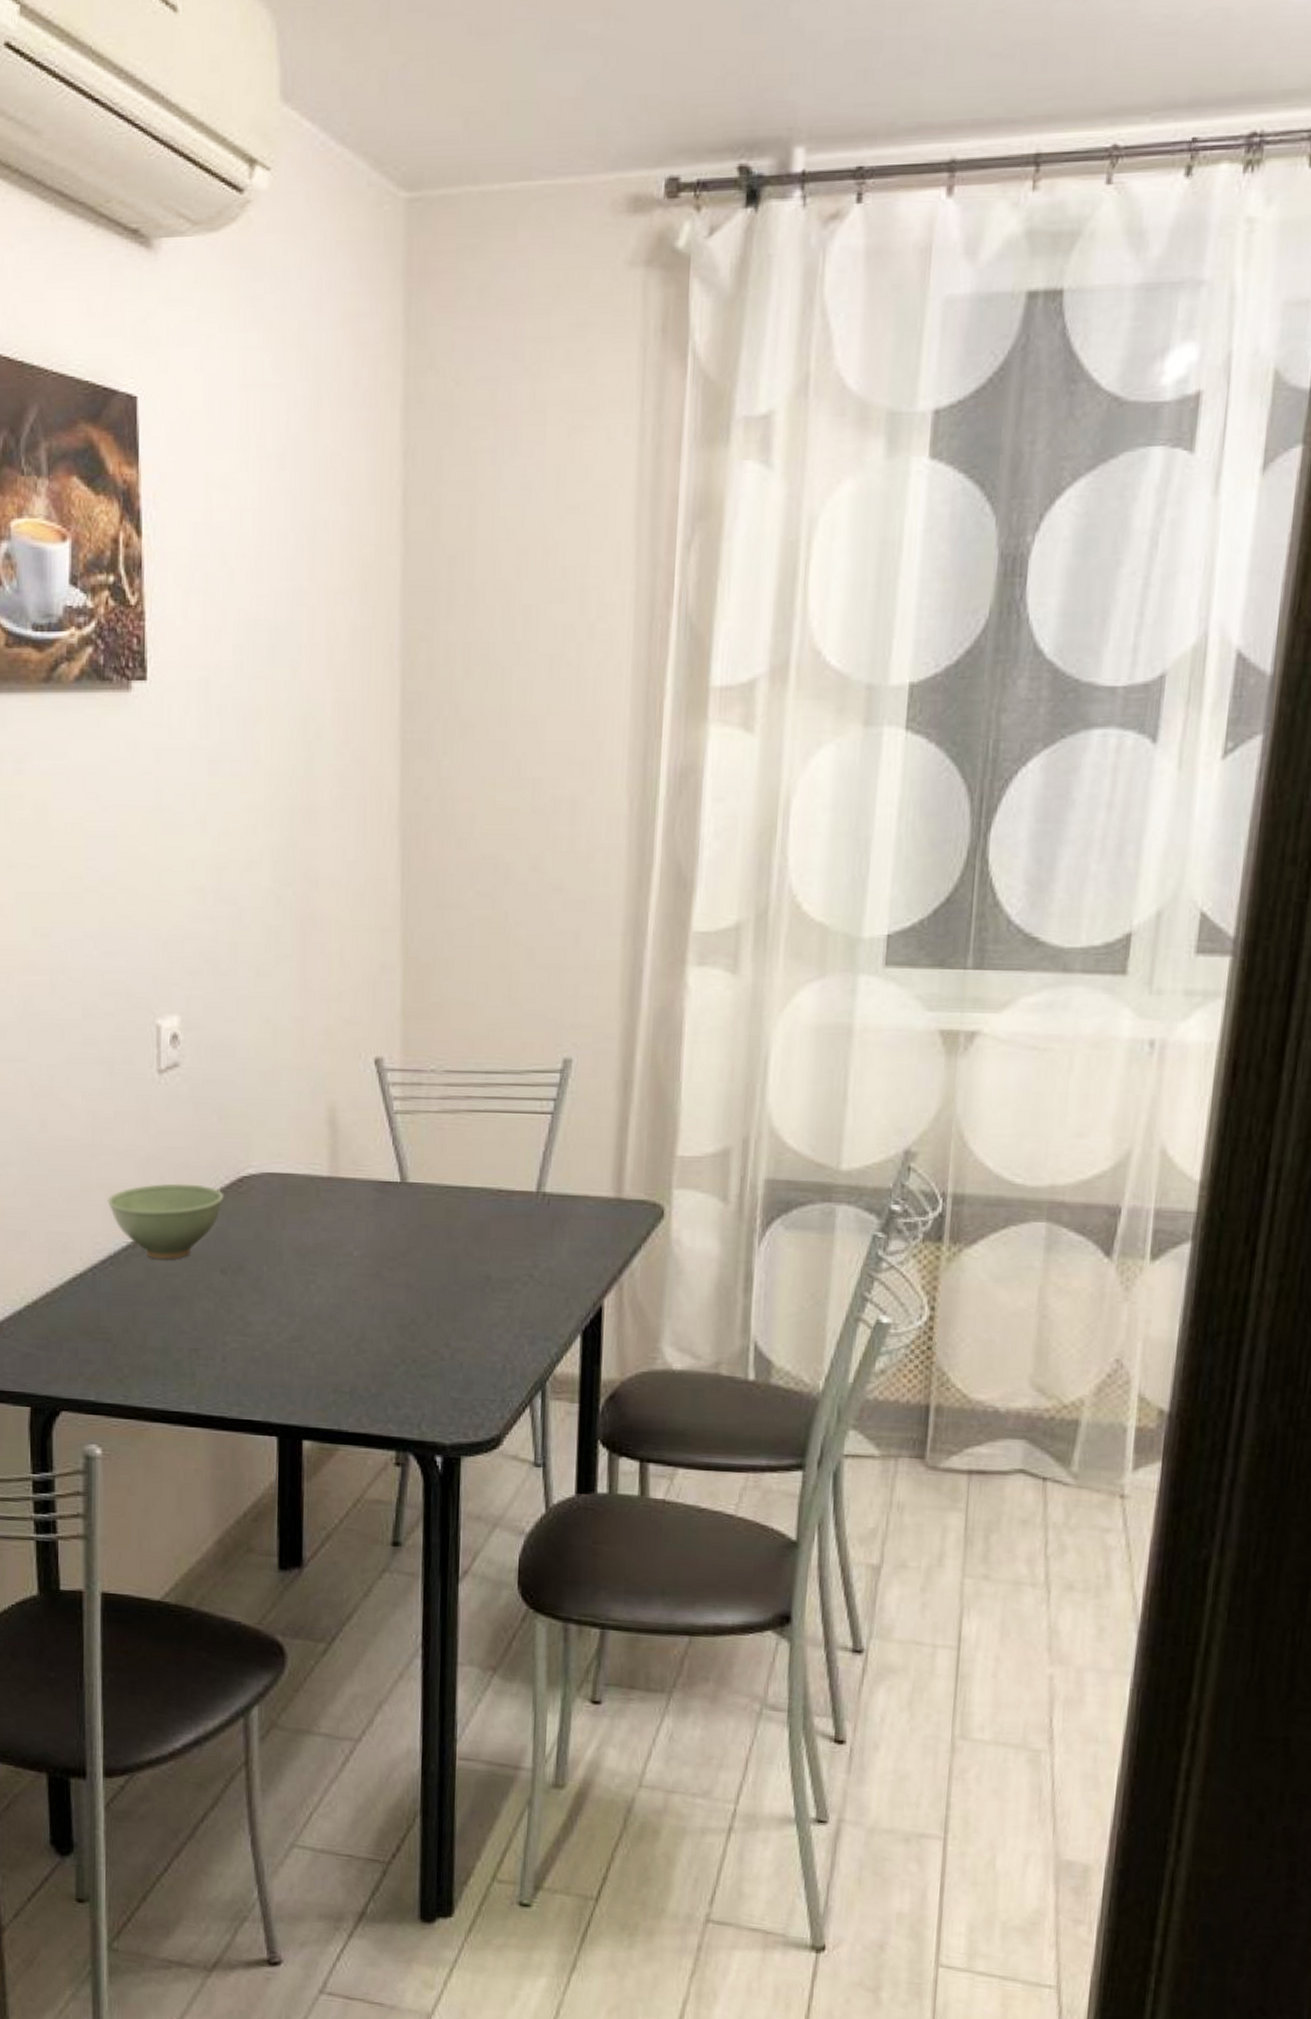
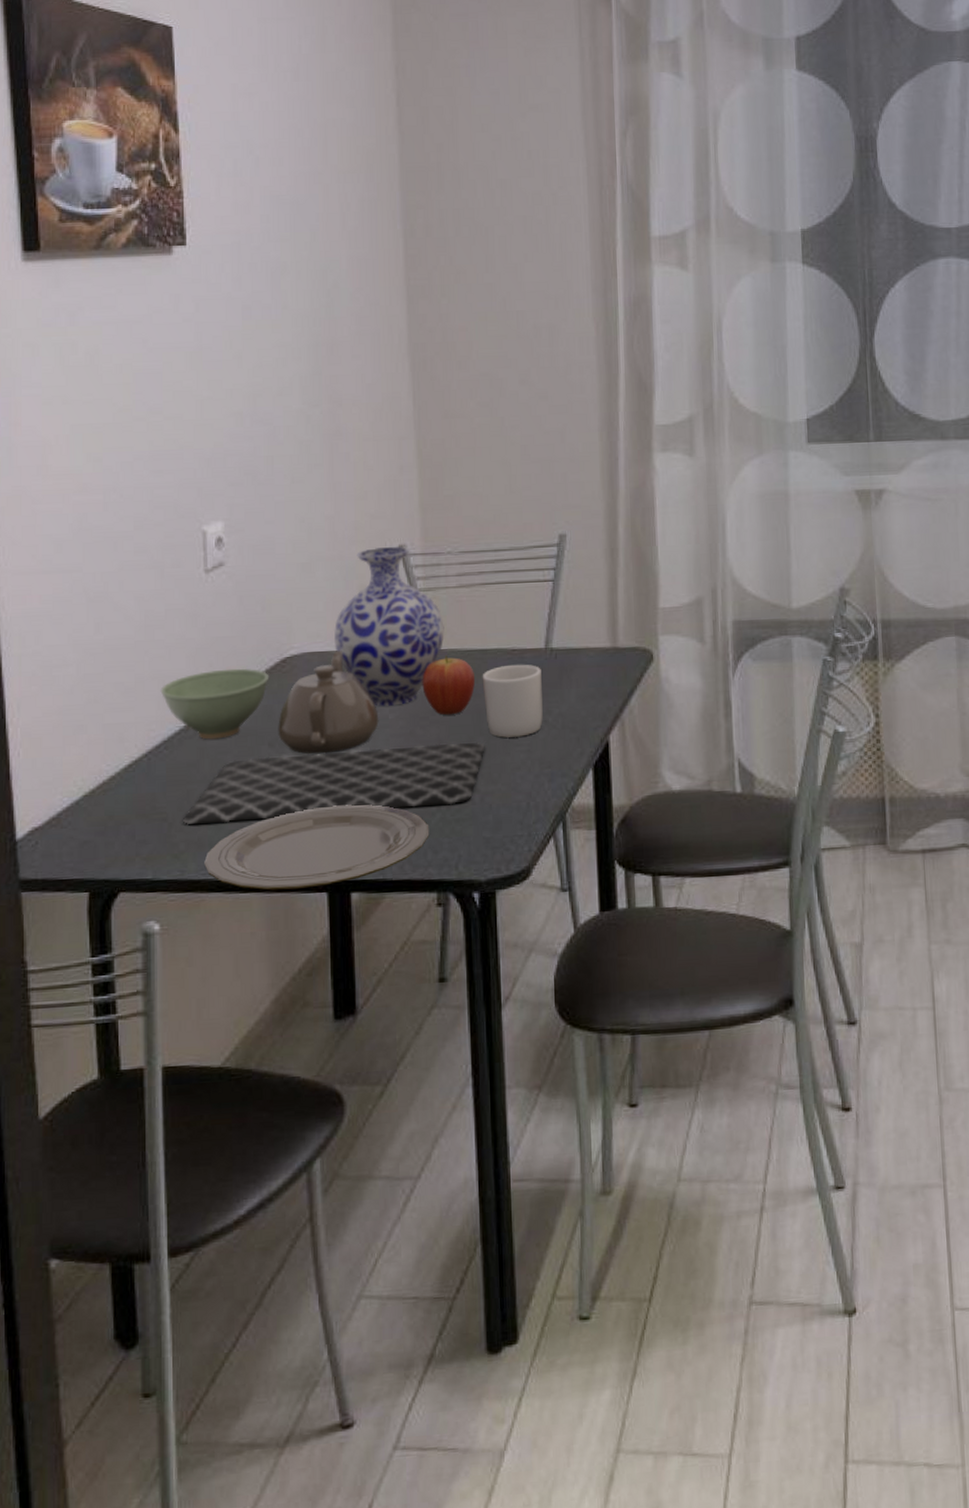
placemat: none [128,1284,460,1359] -> present [183,741,485,826]
plate: none [149,1344,392,1430] -> present [204,804,430,891]
teapot: none [231,1174,342,1287] -> present [278,650,379,755]
vase: none [296,1057,422,1242] -> present [333,545,445,706]
fruit: none [392,1190,454,1258] -> present [422,655,476,716]
mug: none [461,1207,530,1291] -> present [482,664,543,738]

